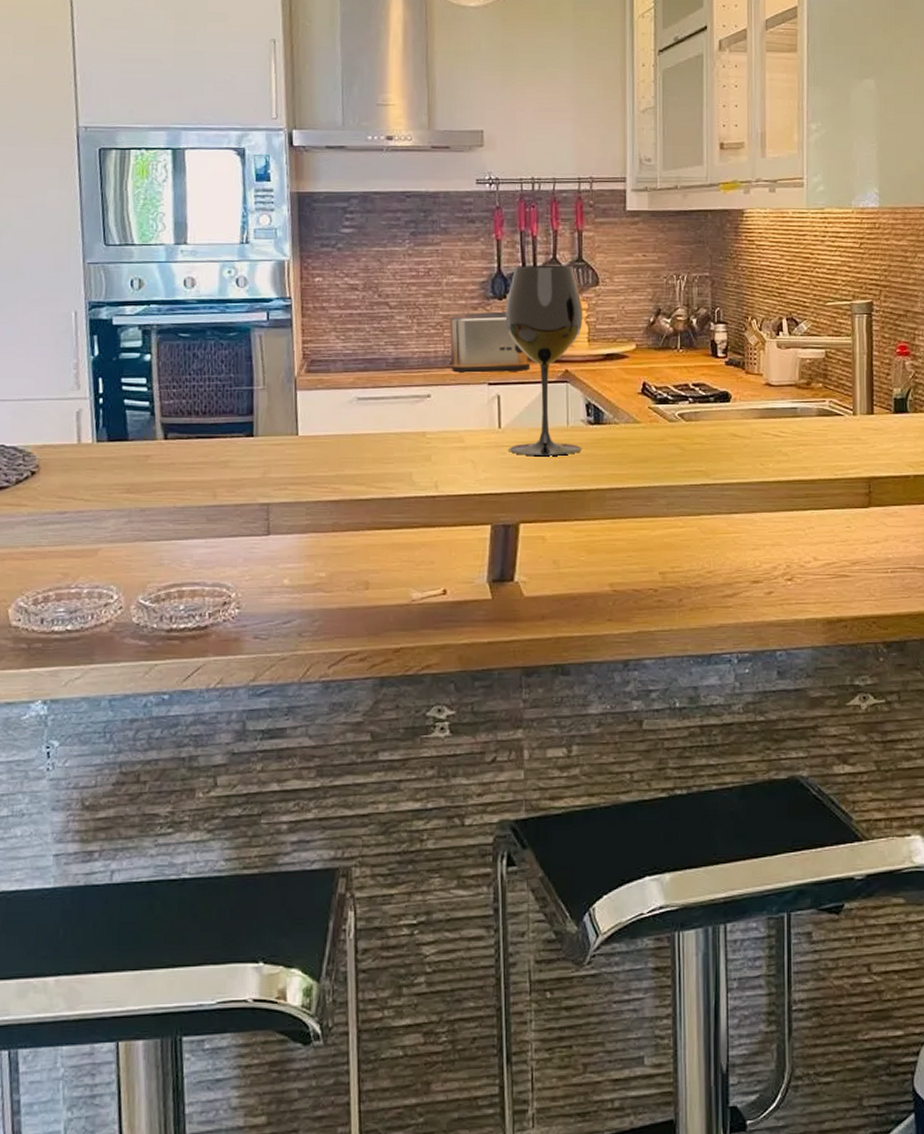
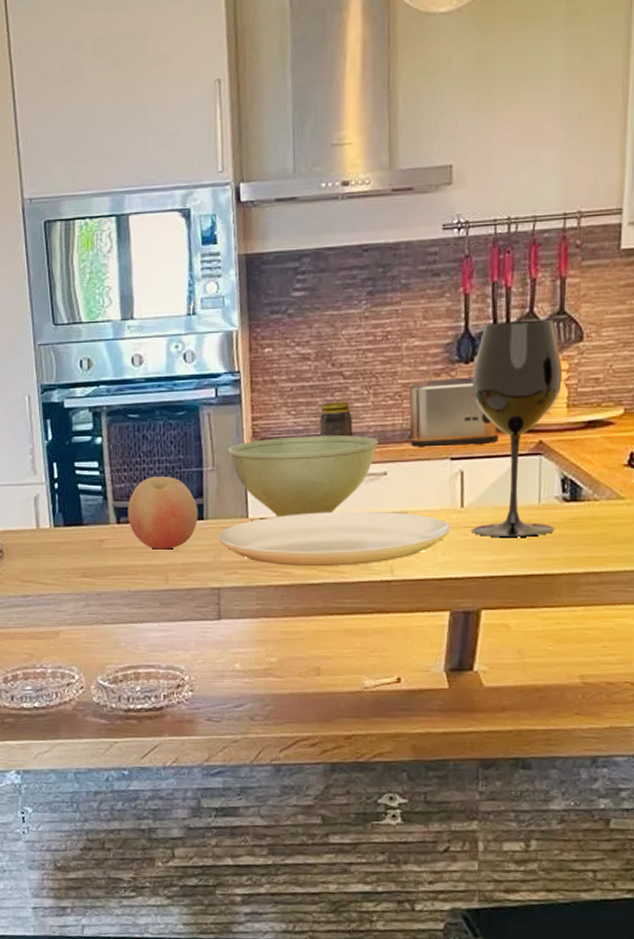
fruit: none [175,394,248,466] -> present [128,477,198,550]
plate: none [268,430,490,482] -> present [218,511,451,566]
bowl: none [279,359,423,436] -> present [228,435,379,518]
jar: none [367,328,399,361] -> present [319,401,353,437]

